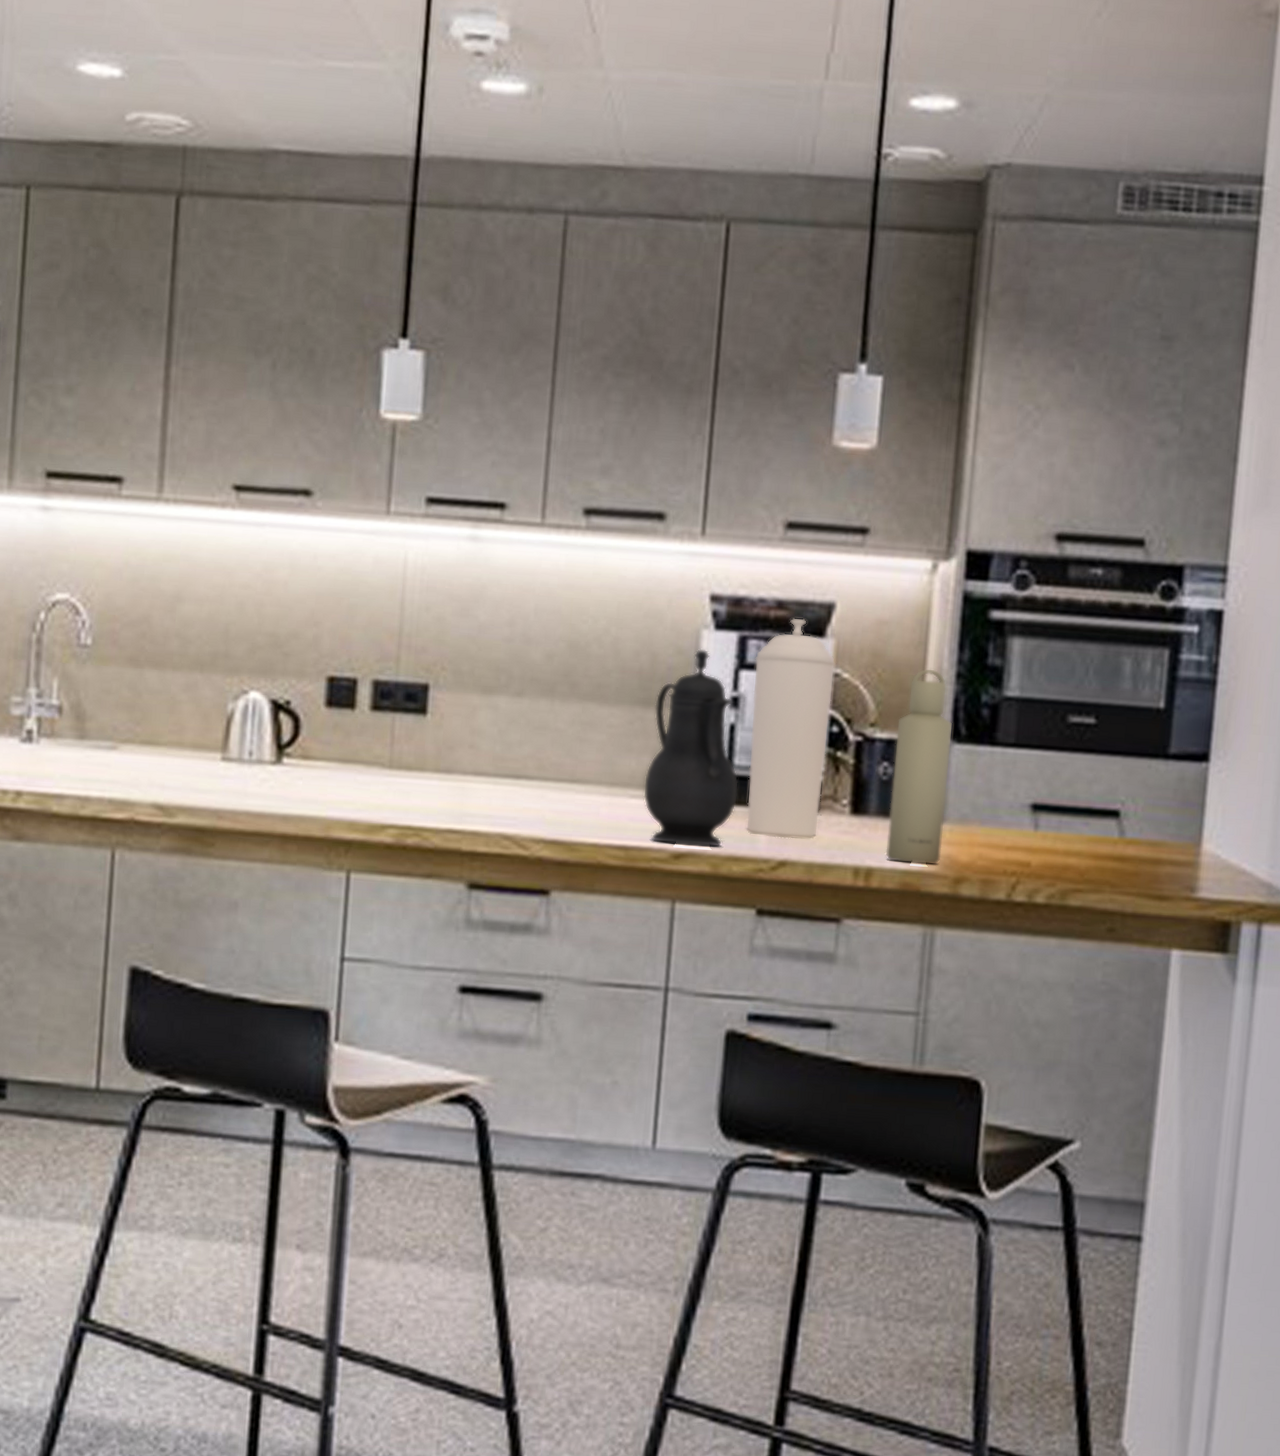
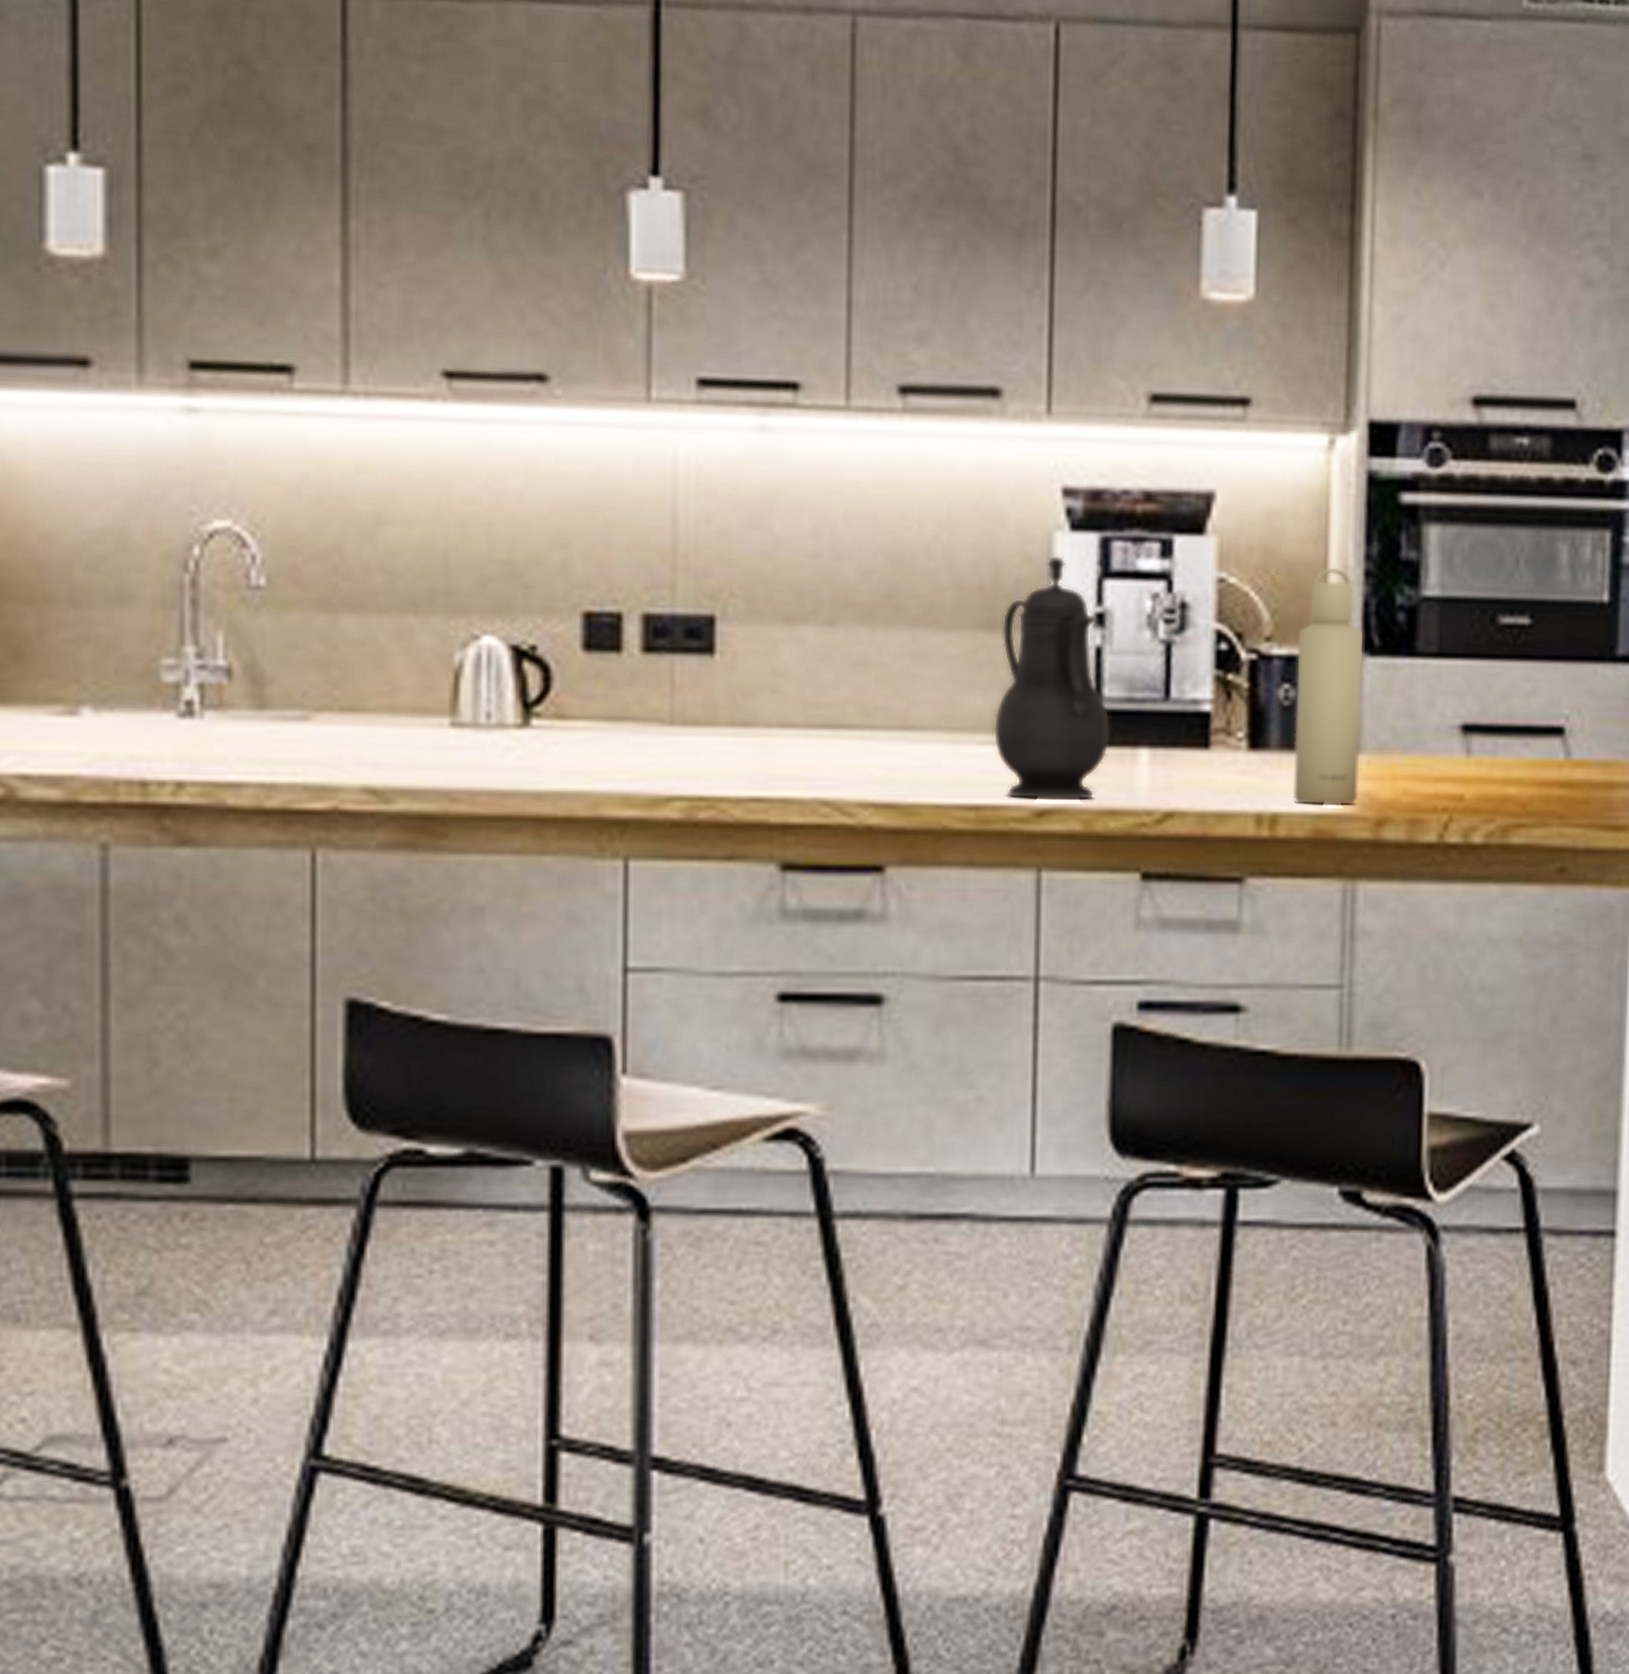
canister: present [746,618,836,840] -> none [1121,512,1220,784]

